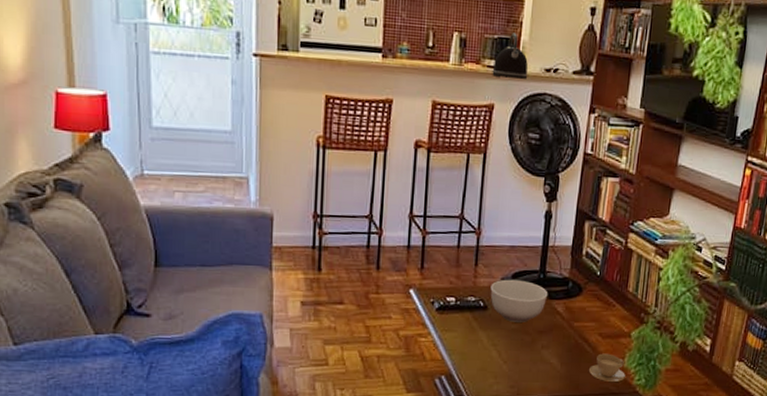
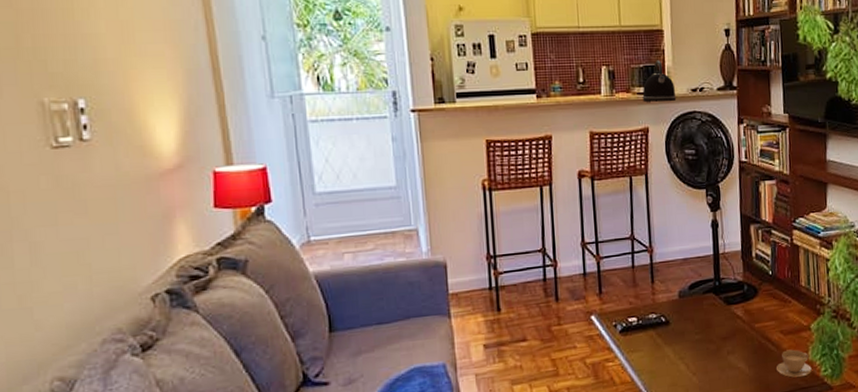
bowl: present [490,279,548,322] -> none [669,290,726,333]

